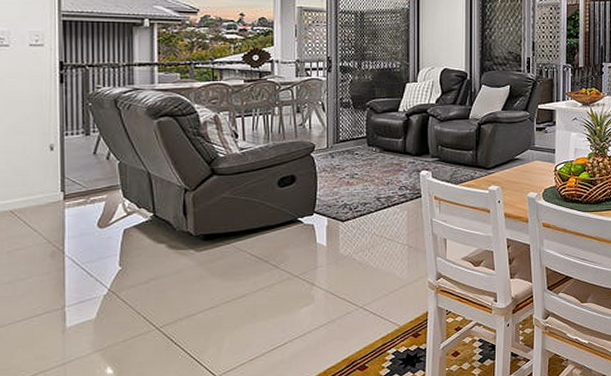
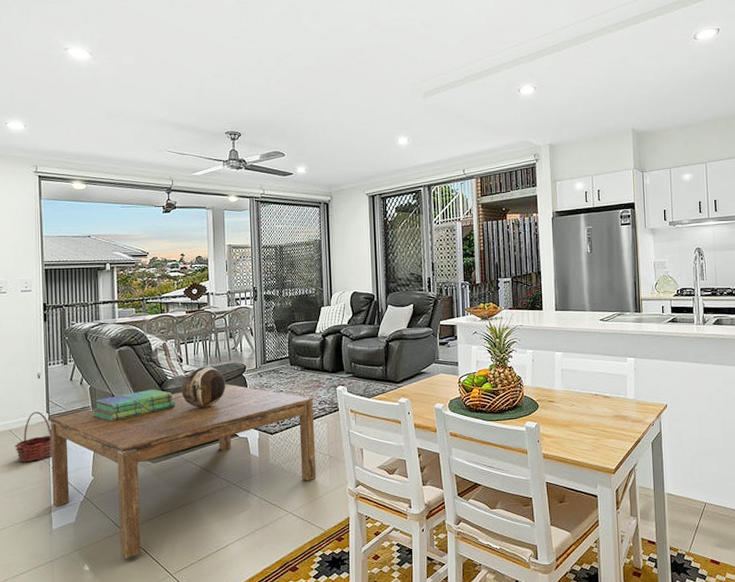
basket: none [16,189,68,249] -> present [14,411,52,462]
coffee table: none [65,164,393,361] -> present [50,384,317,559]
stack of books: none [121,167,228,204] -> present [92,389,176,422]
decorative bowl: none [235,144,290,190] -> present [181,367,226,408]

